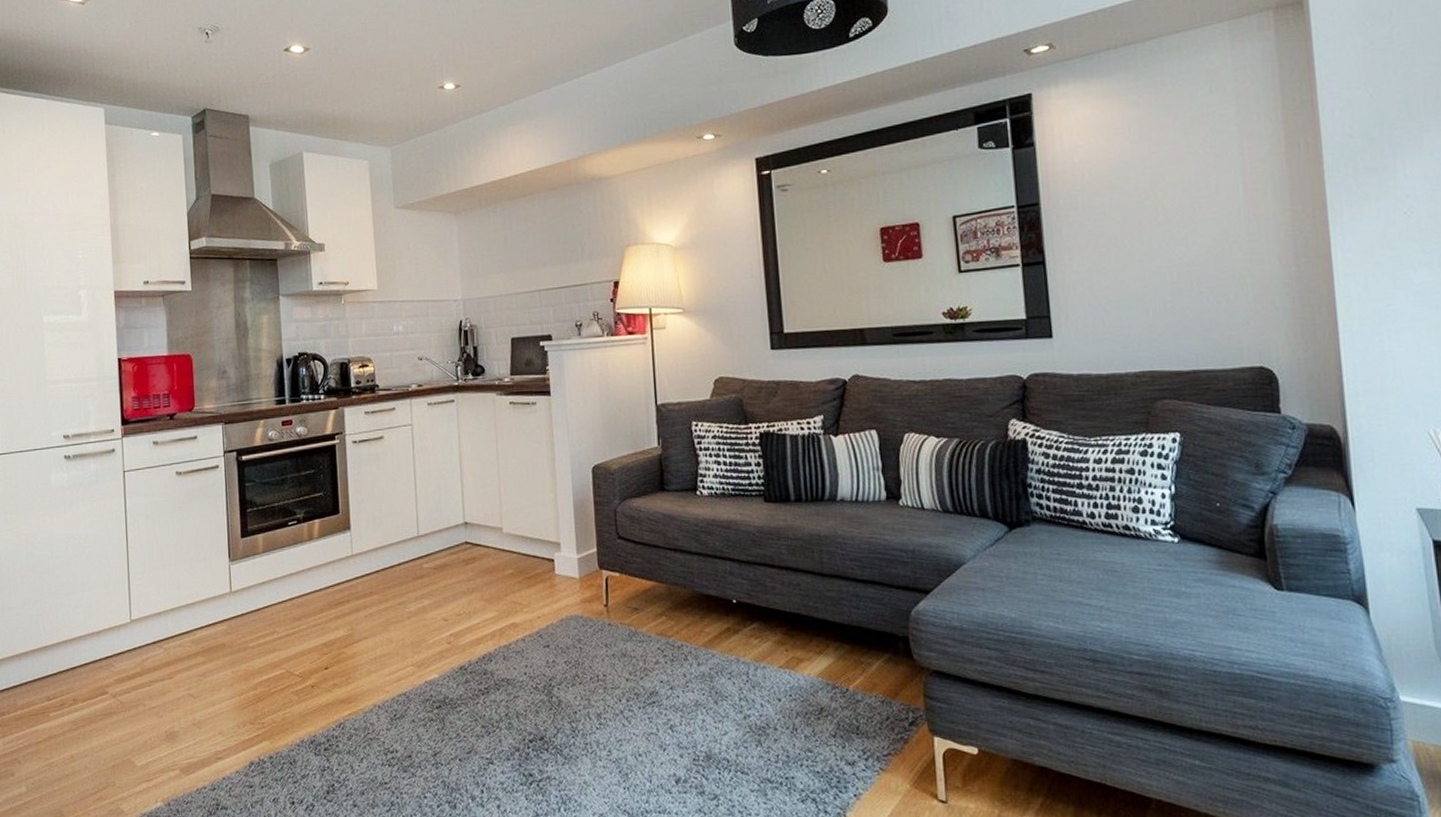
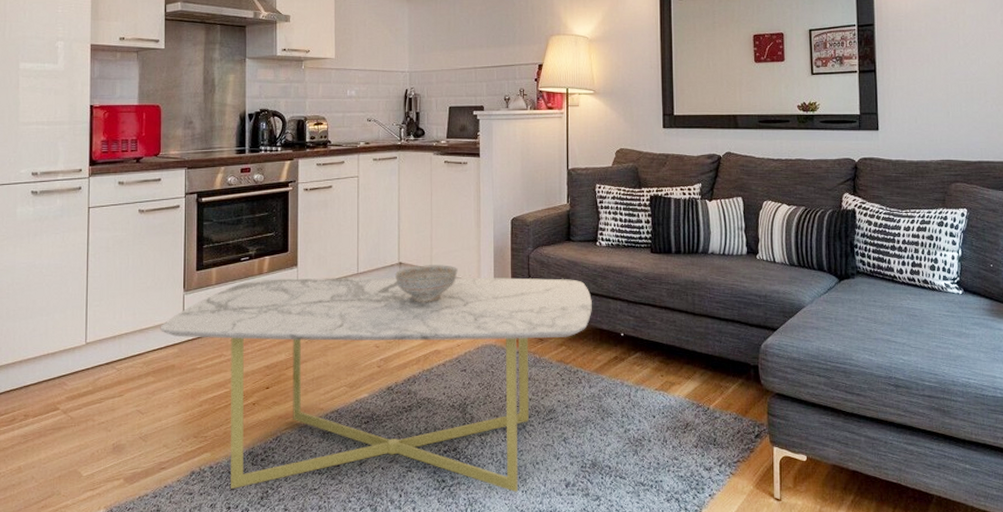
coffee table: none [206,536,696,790] -> present [160,277,592,493]
decorative bowl: none [460,523,533,568] -> present [394,265,458,302]

